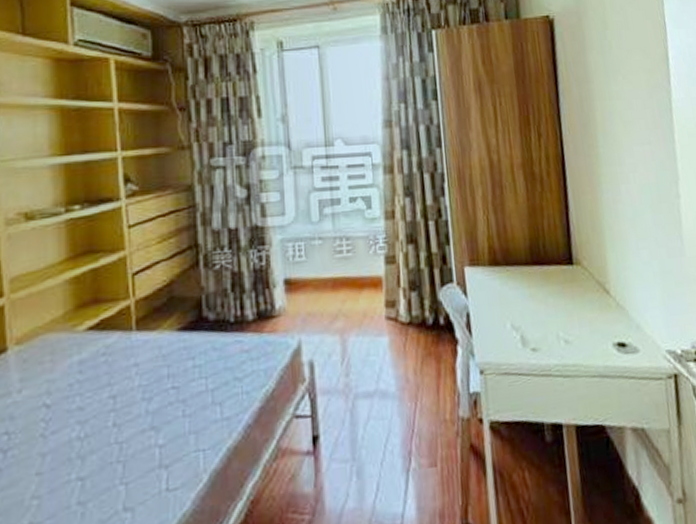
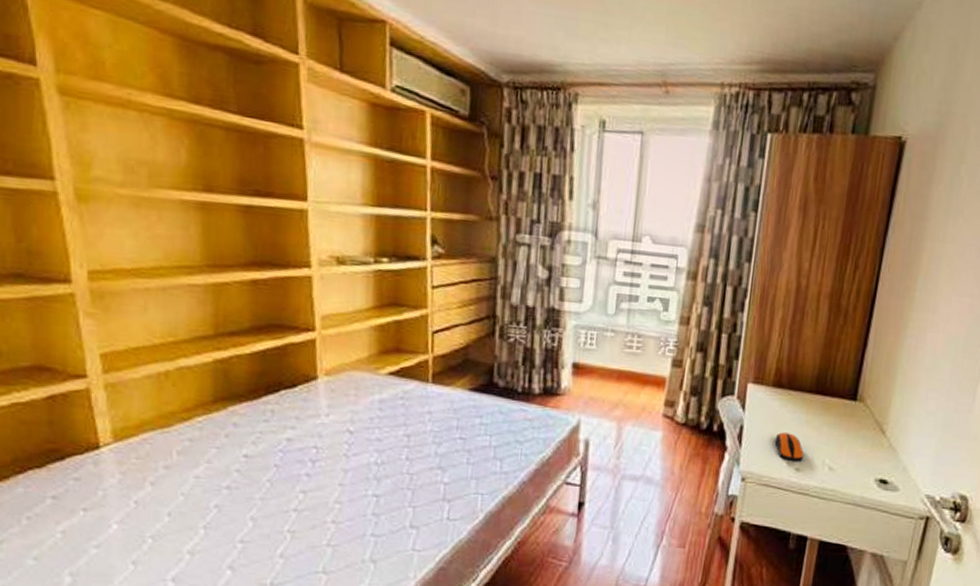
computer mouse: none [503,311,538,341] -> present [774,432,805,462]

